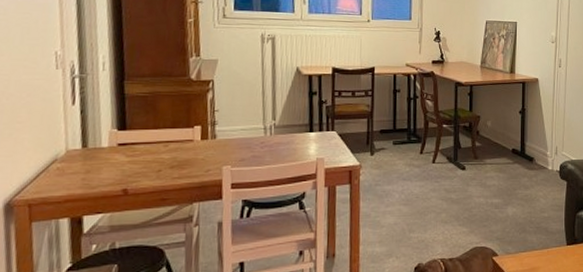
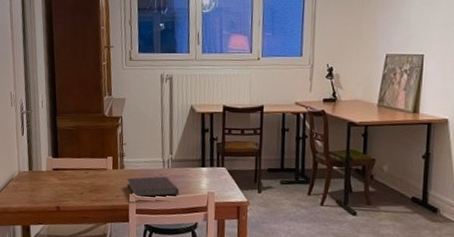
notebook: none [219,144,284,171] -> present [126,176,180,198]

